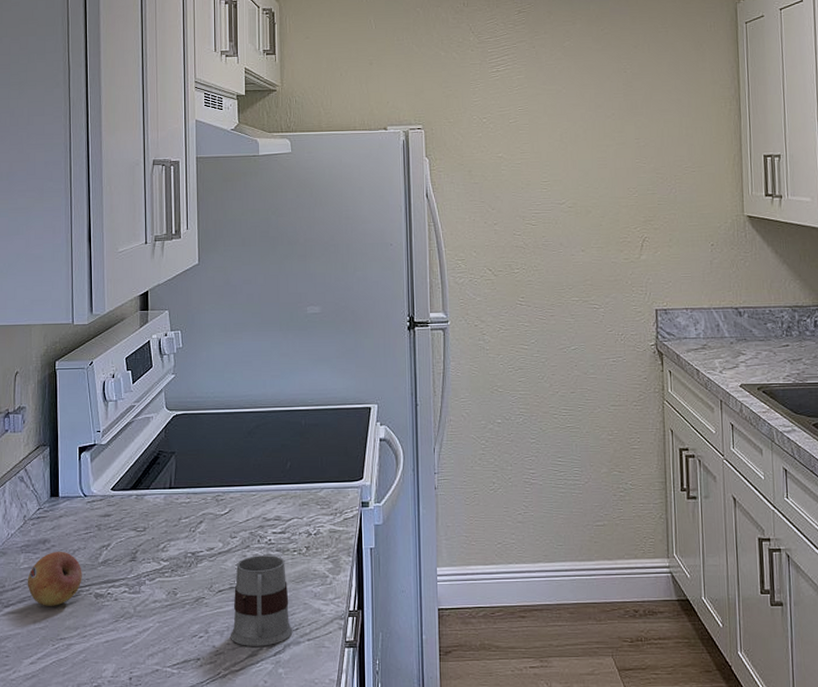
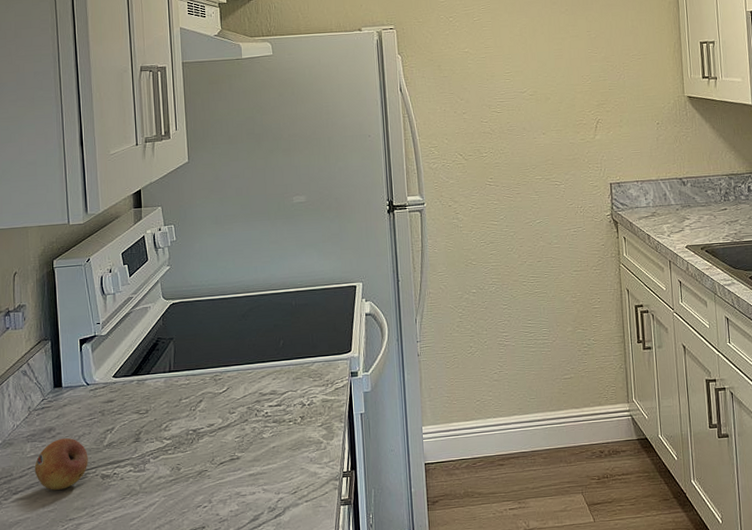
mug: present [230,555,293,646] -> none [232,427,292,512]

